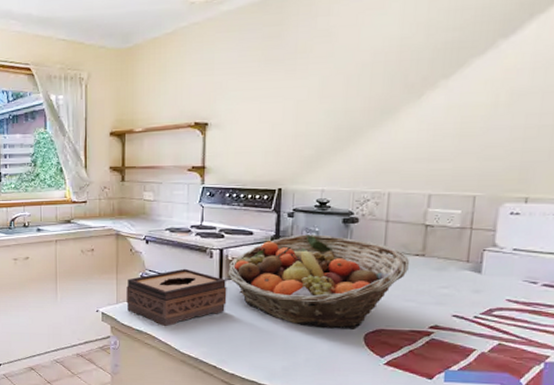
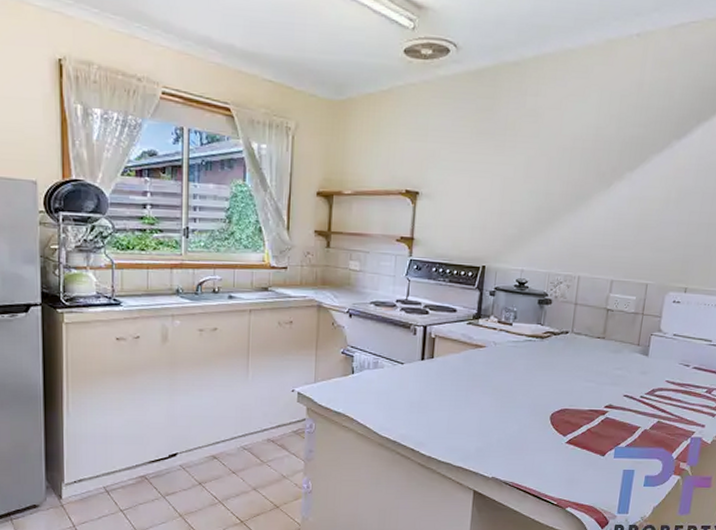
tissue box: present [126,268,227,327] -> none [325,345,429,408]
fruit basket: present [228,234,409,329] -> none [430,314,592,409]

